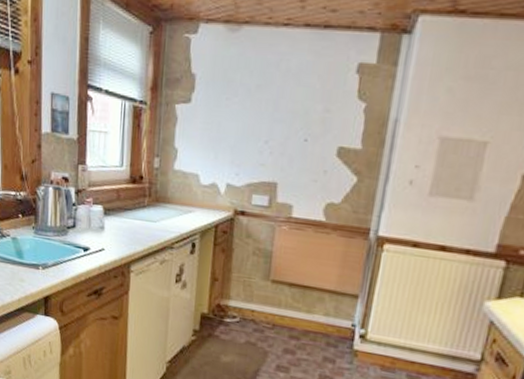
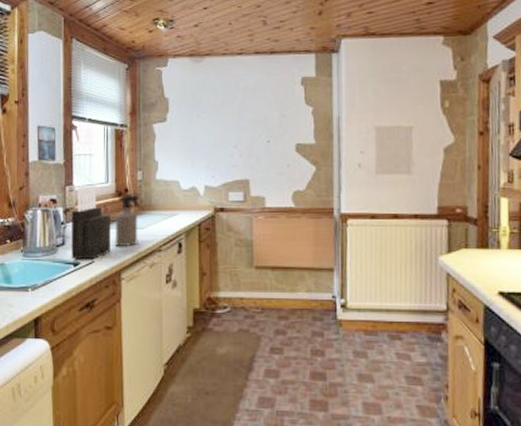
knife block: none [81,167,123,247] -> present [71,185,111,260]
spray bottle: none [125,181,156,239] -> present [114,193,141,246]

